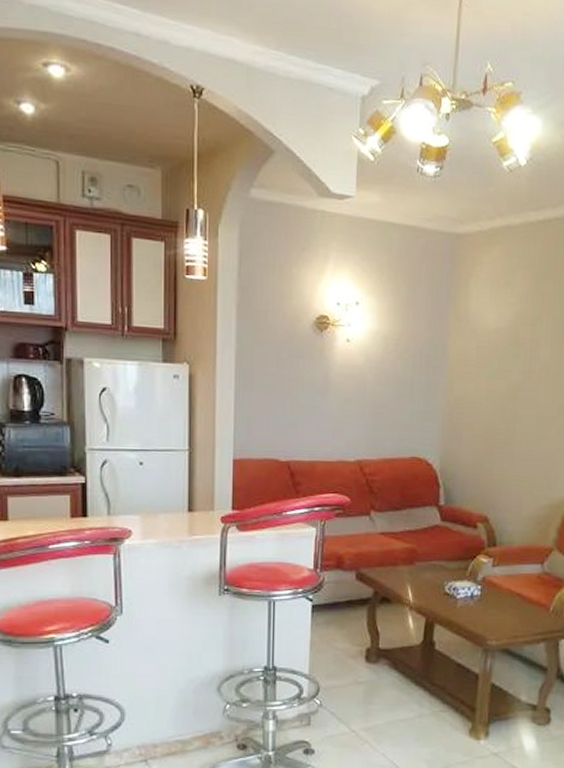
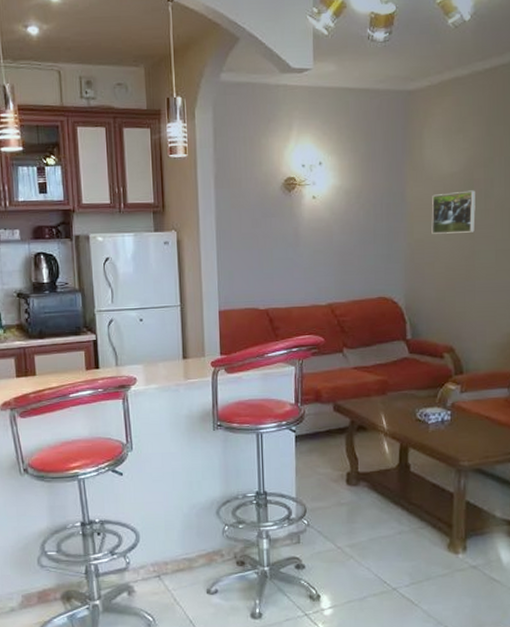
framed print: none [472,349,521,395] -> present [431,190,476,234]

